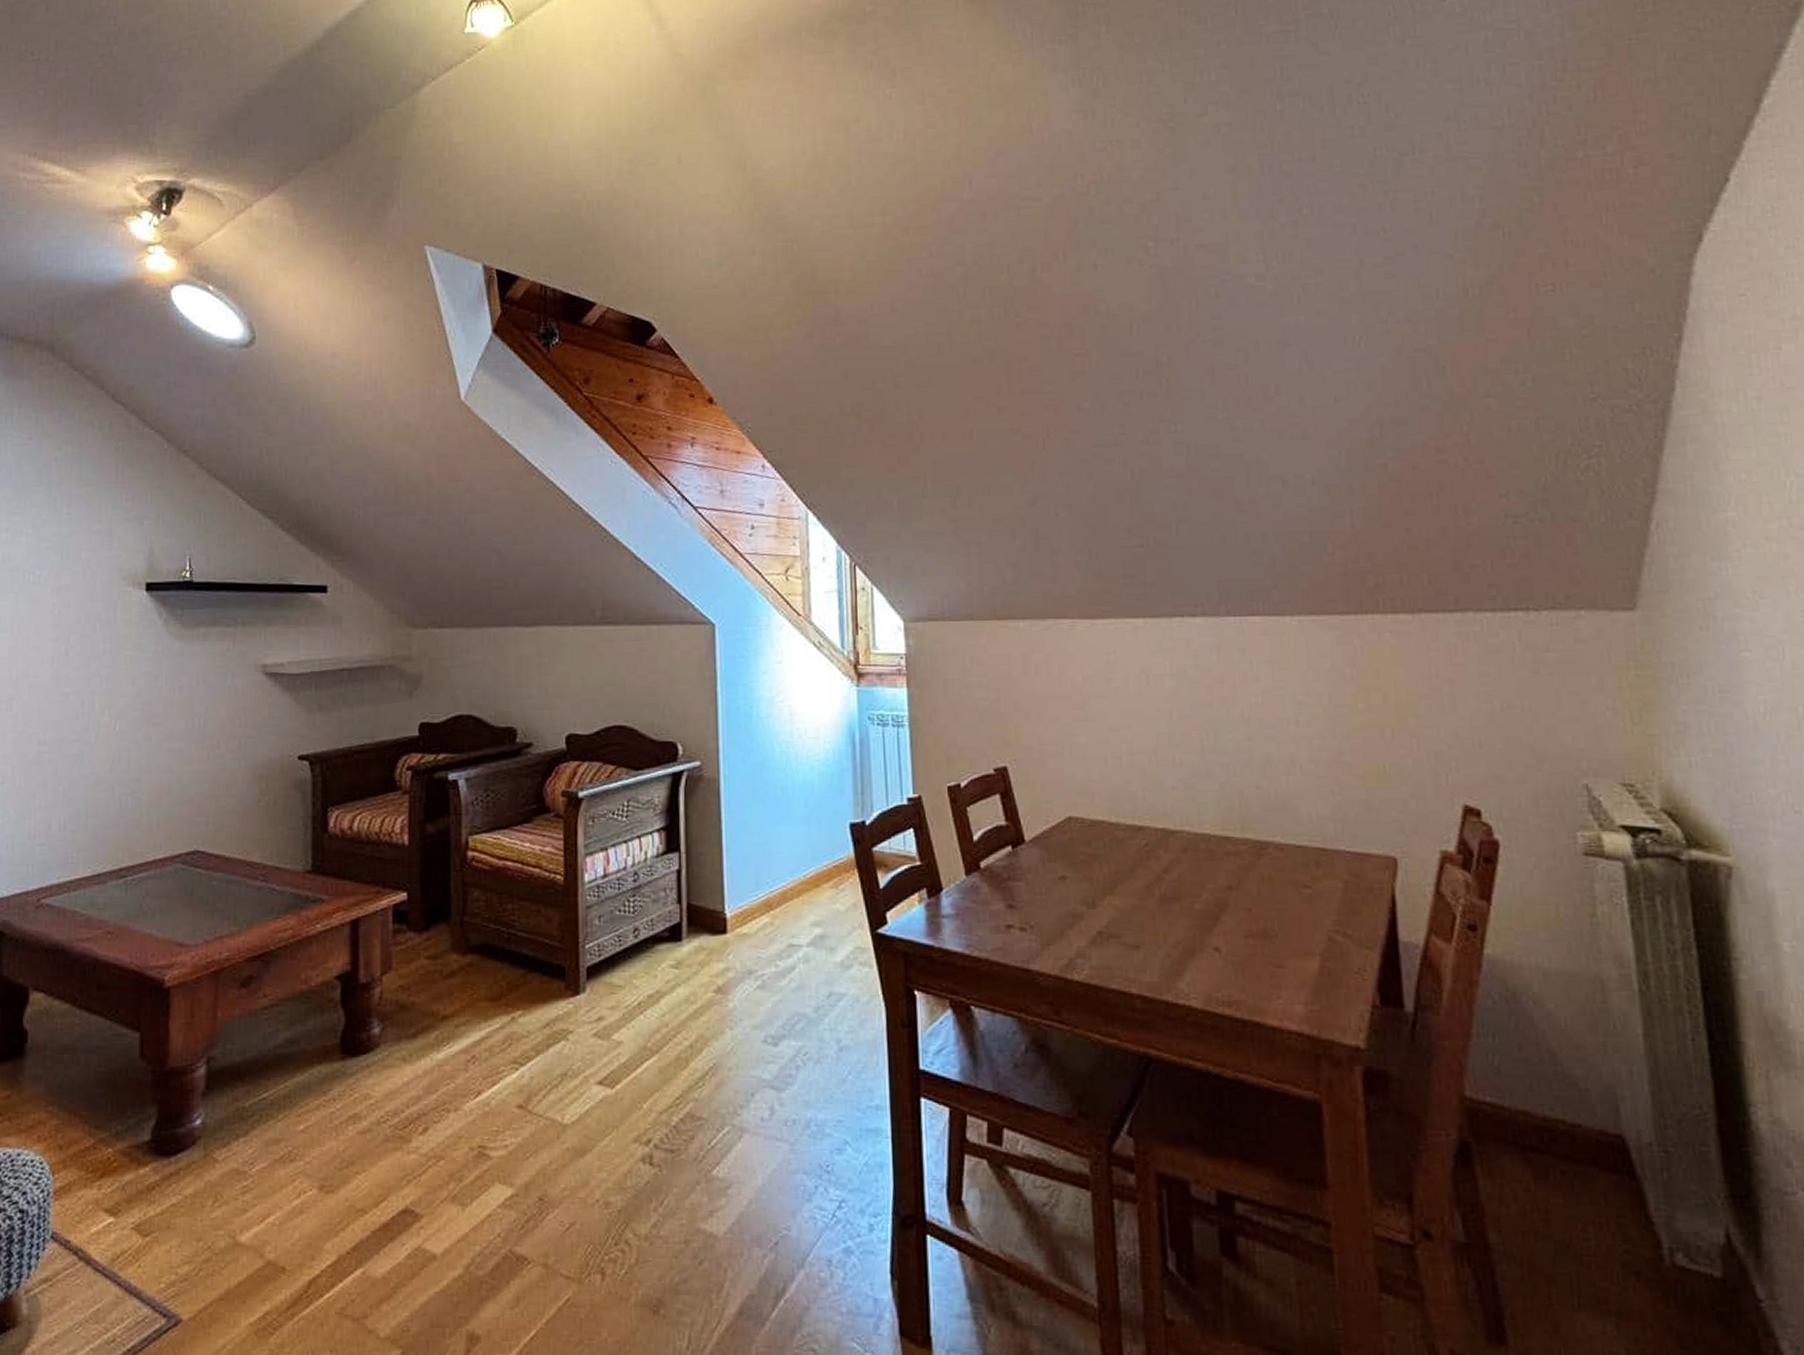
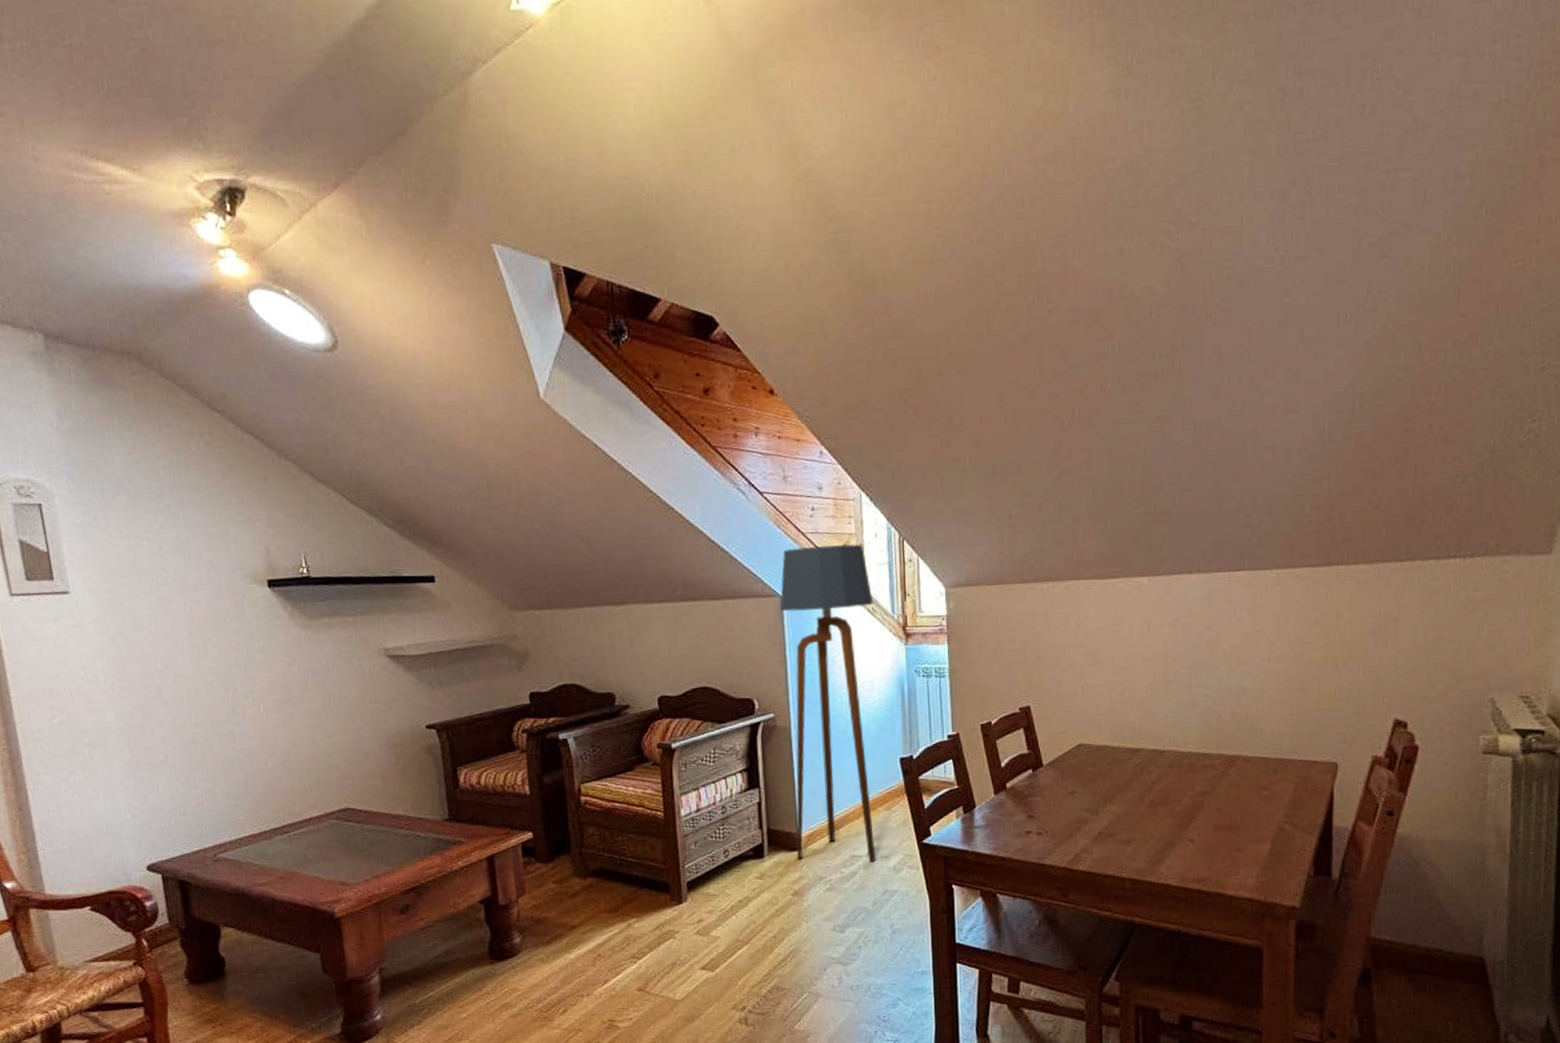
floor lamp: none [712,567,820,955] -> present [780,543,876,863]

